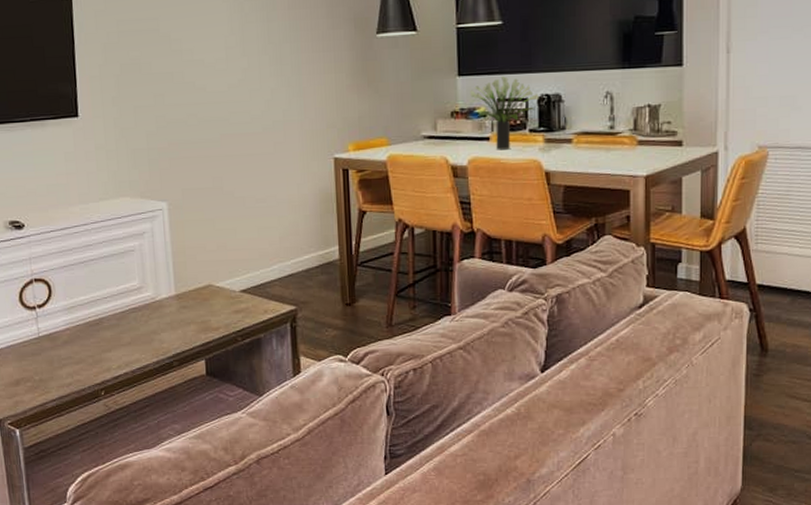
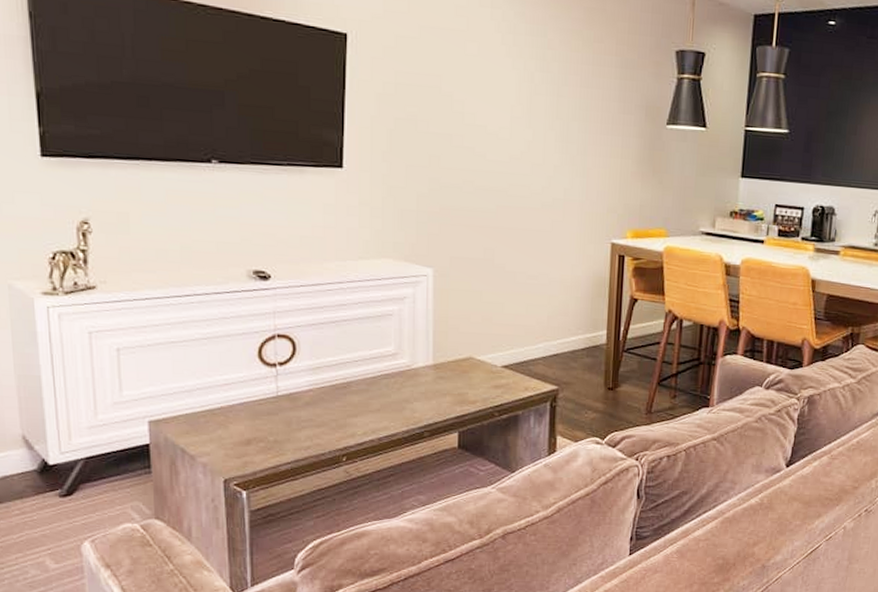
flower arrangement: present [470,76,539,150] -> none [750,183,815,255]

